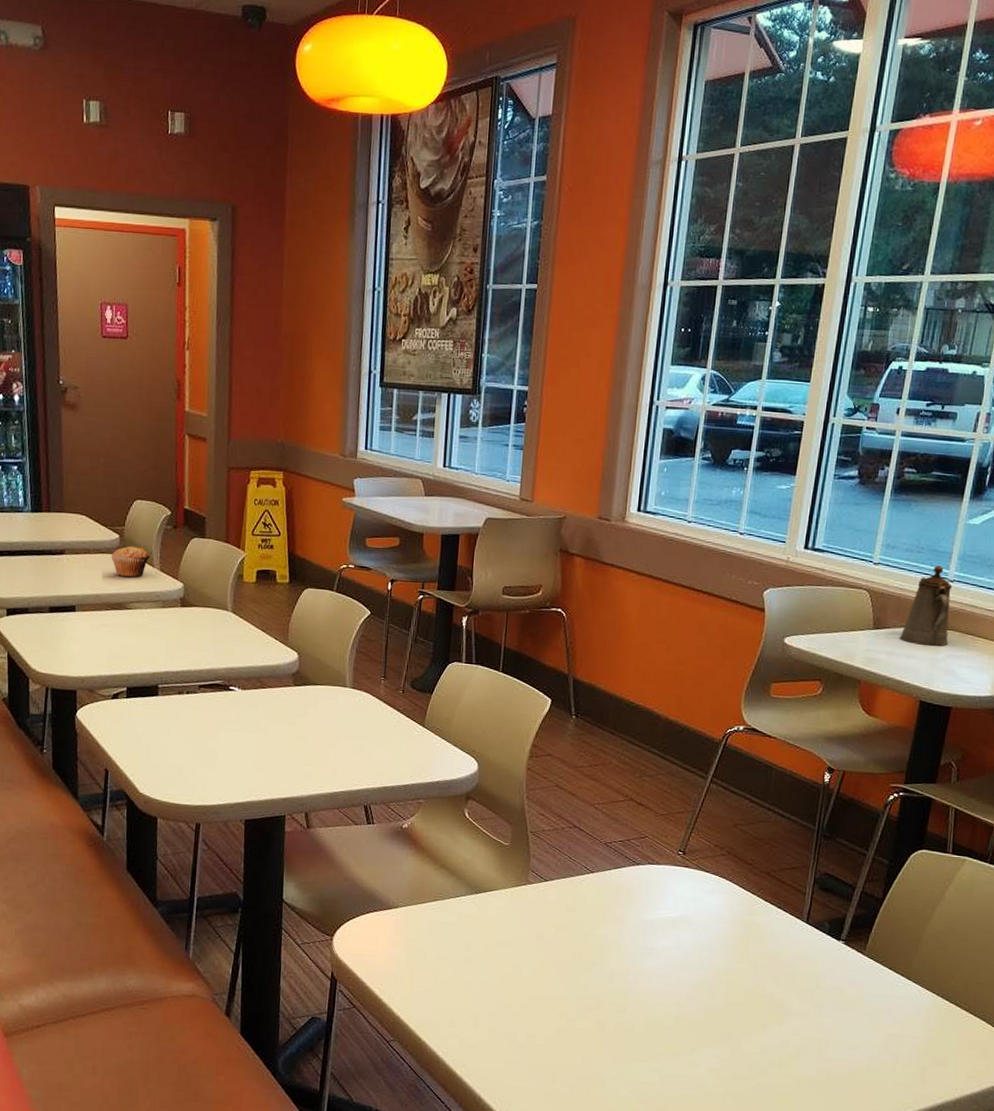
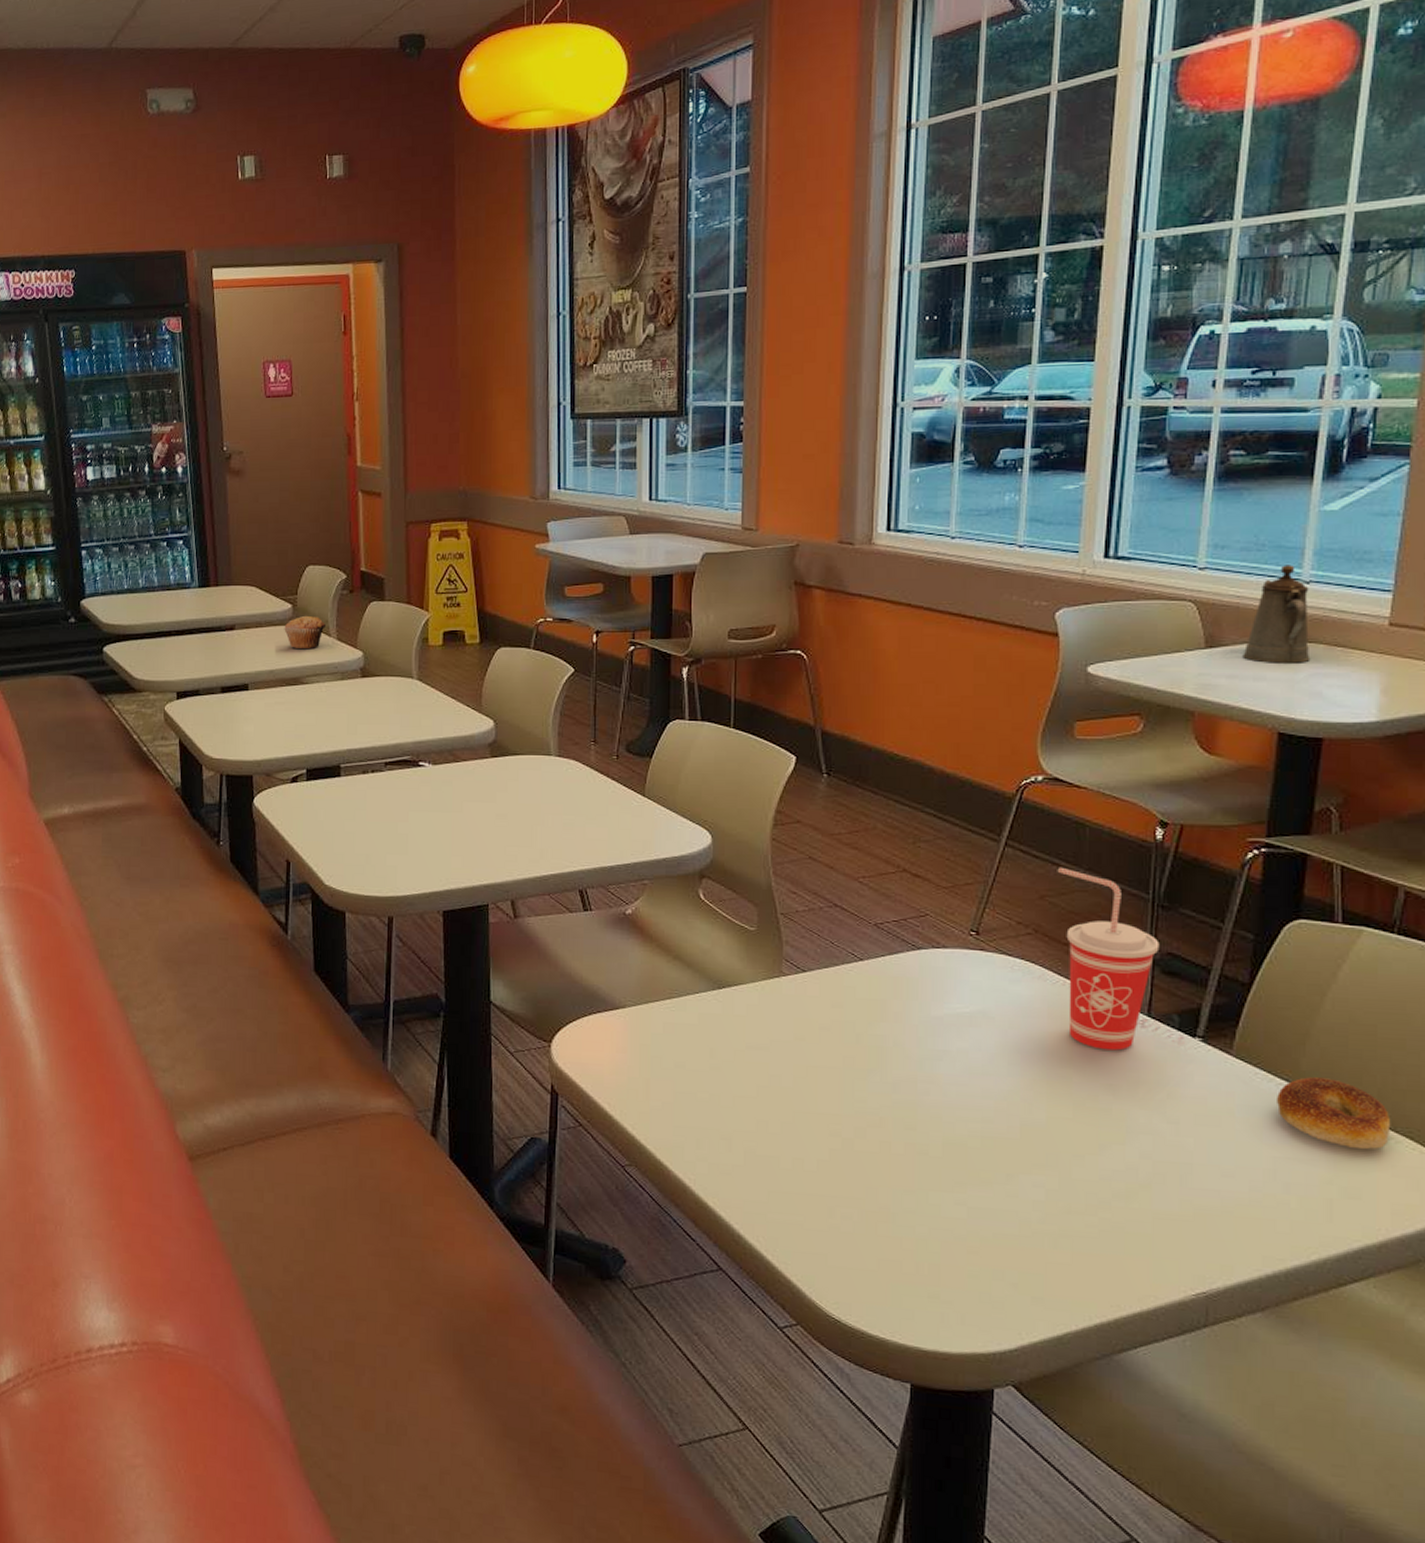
beverage cup: none [747,801,820,950] -> present [1057,867,1160,1051]
bagel: none [893,973,972,1029] -> present [1275,1077,1391,1150]

